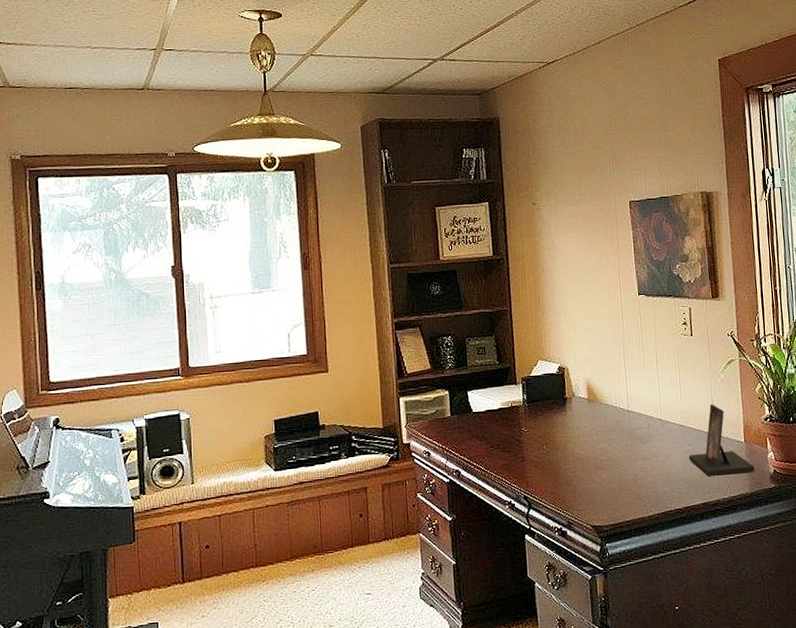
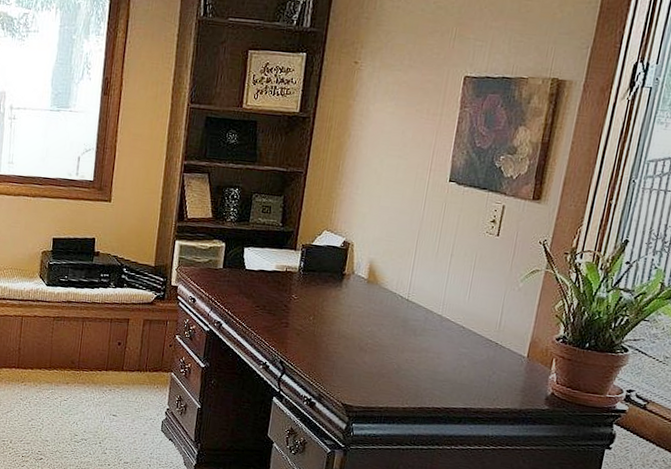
photo frame: present [689,404,755,476] -> none [461,311,531,389]

